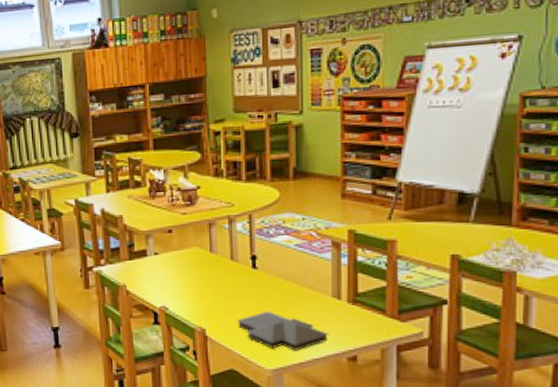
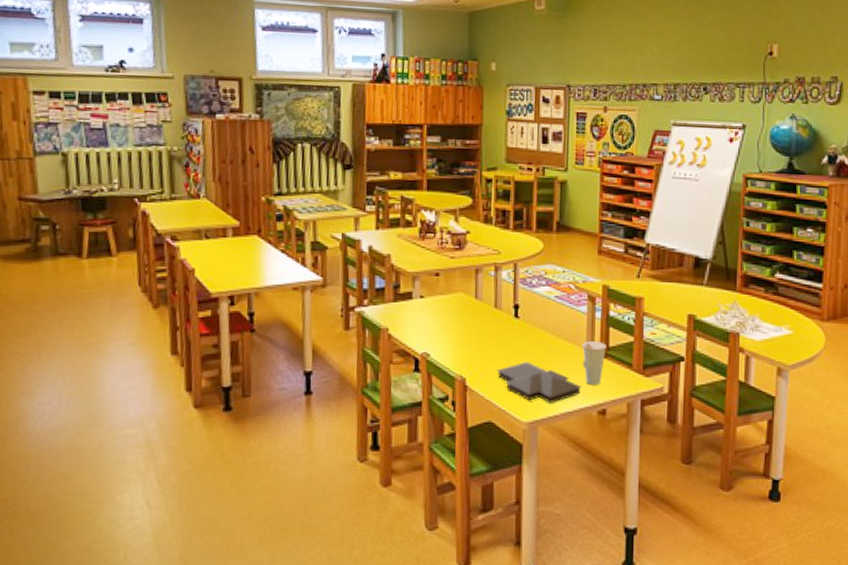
cup: none [327,288,355,332] -> present [582,341,606,385]

